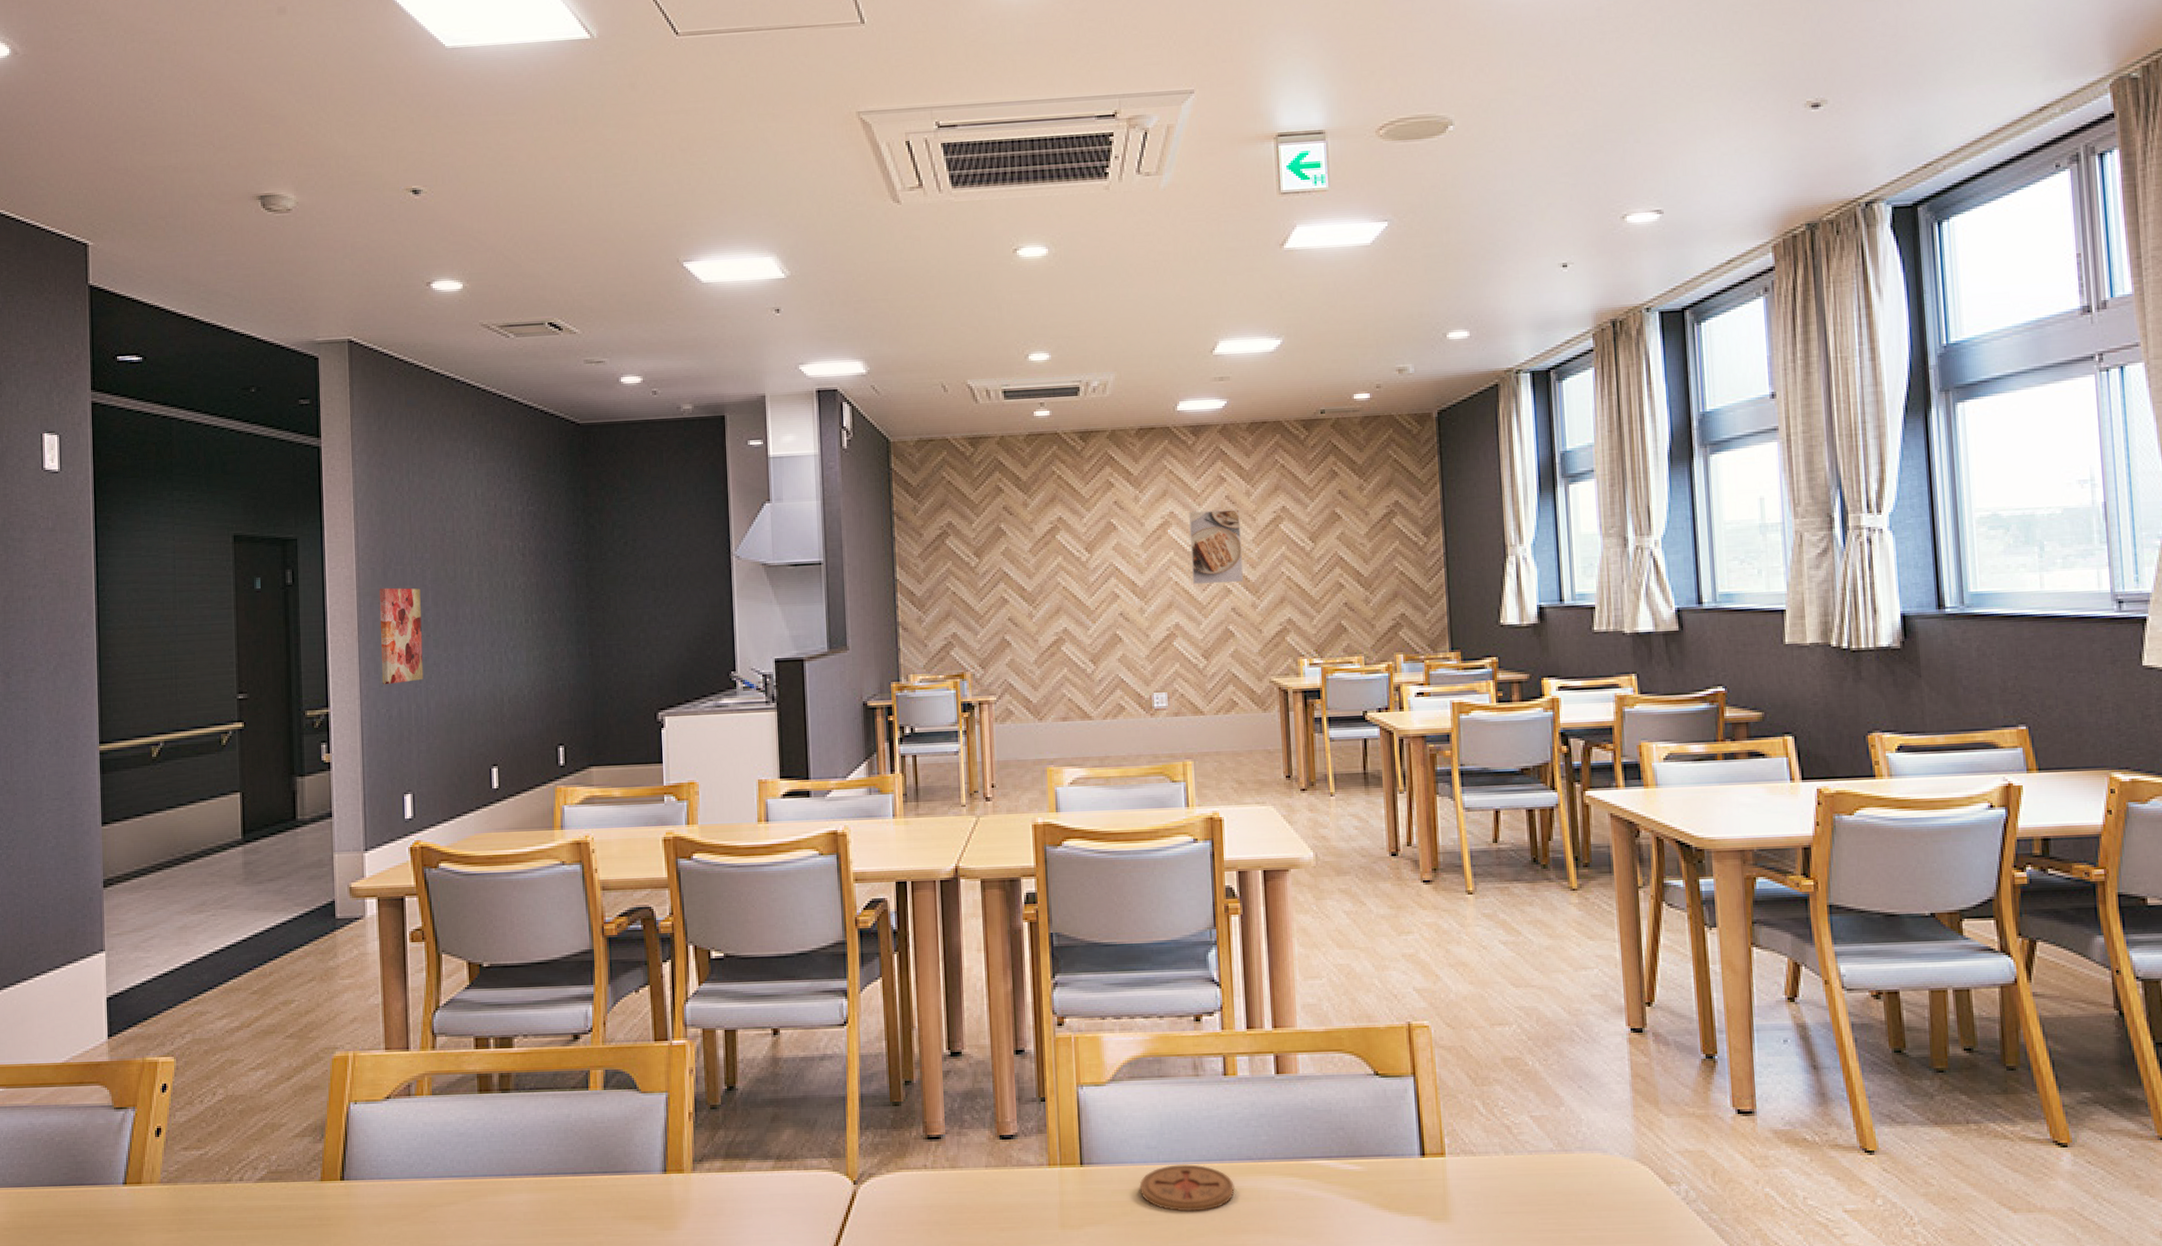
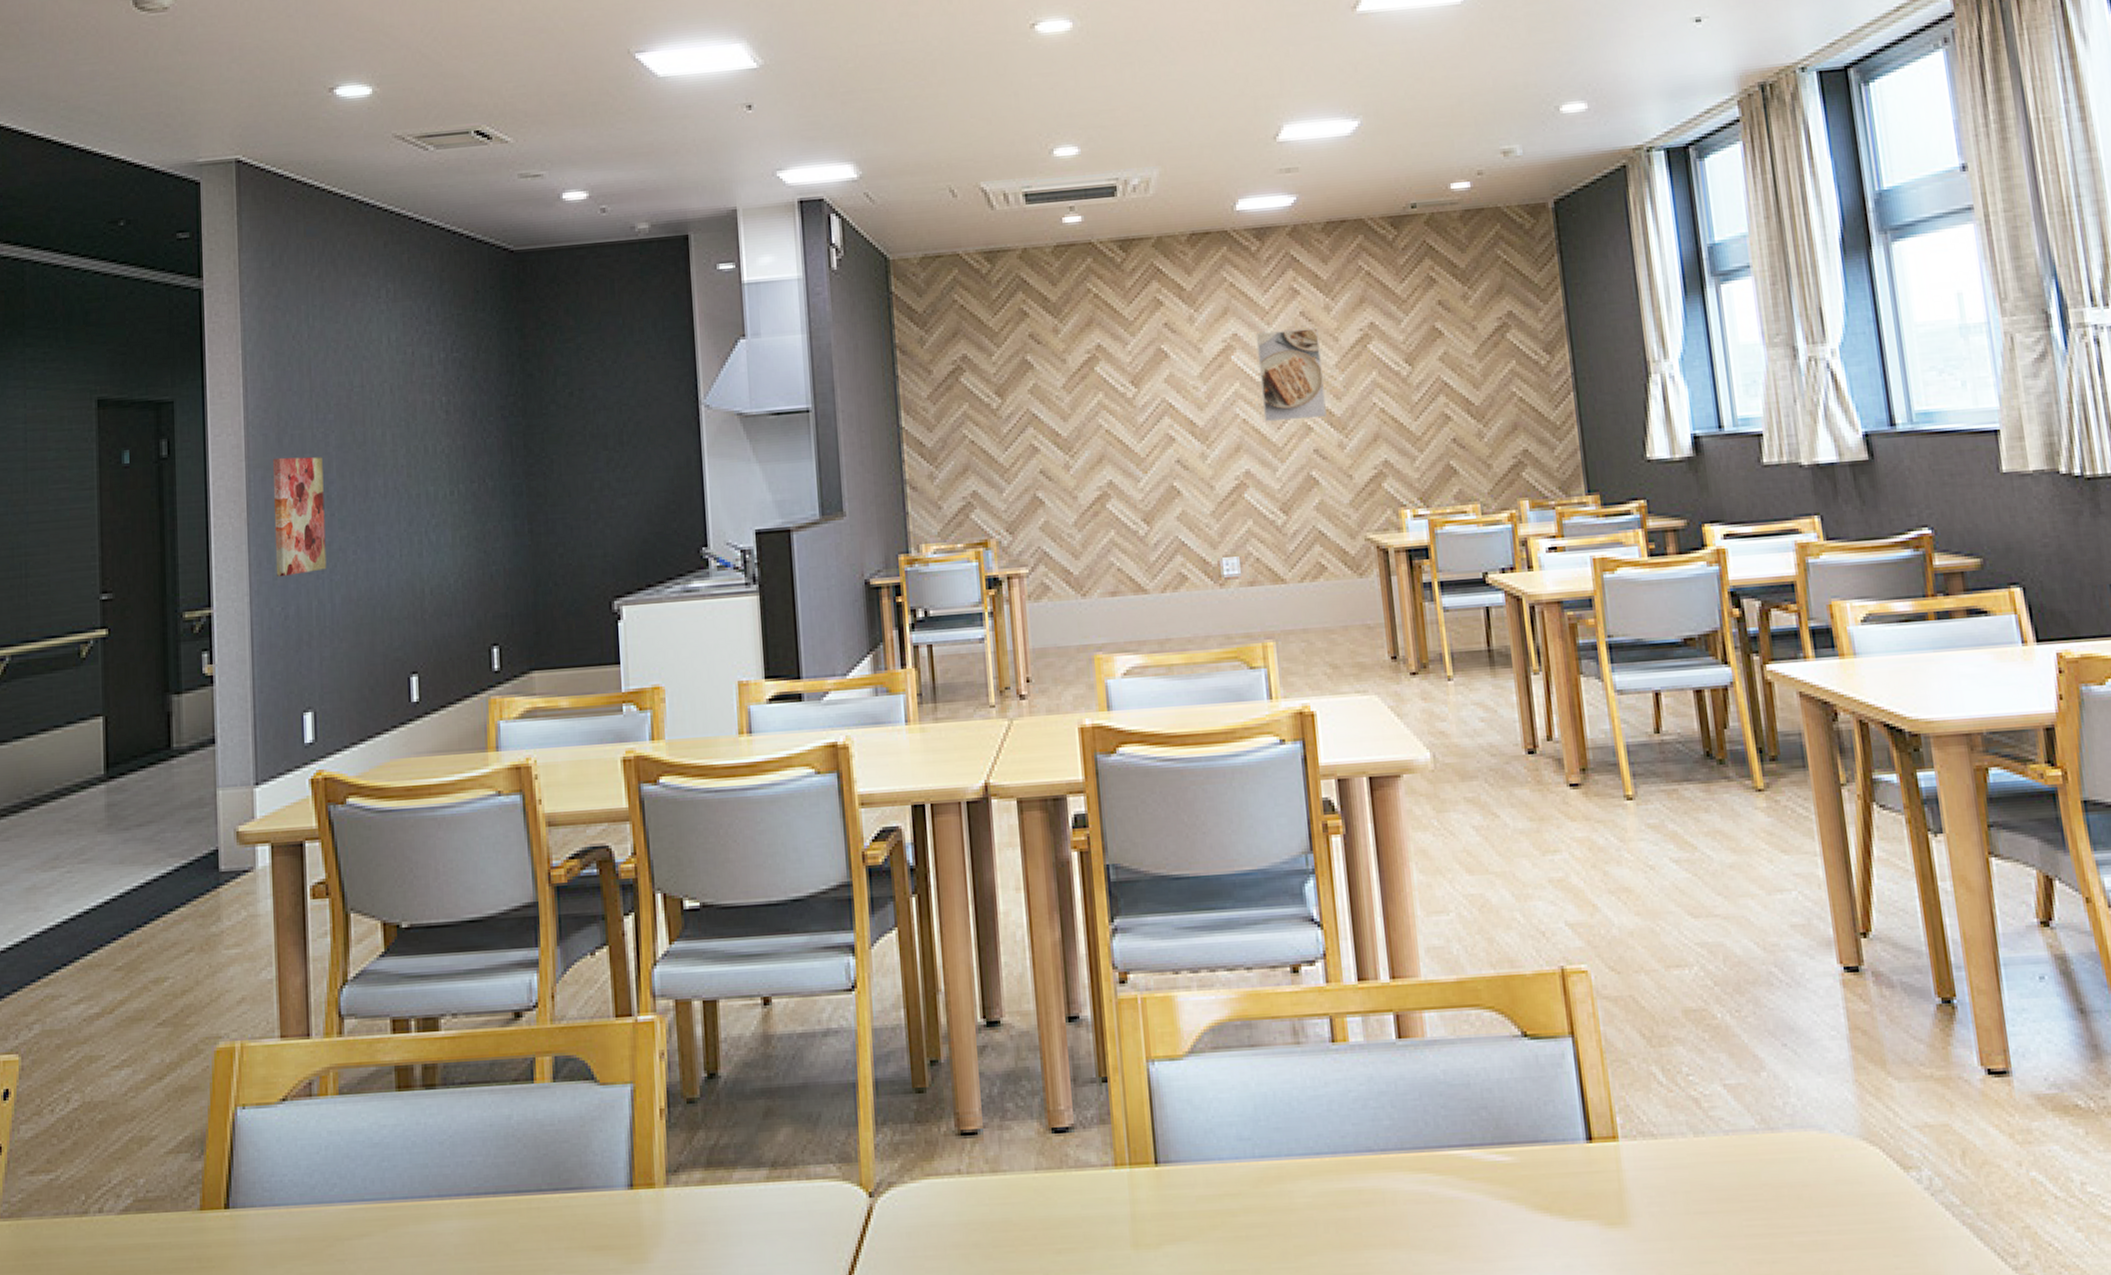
coaster: present [1139,1164,1235,1212] -> none [1230,1159,1353,1222]

